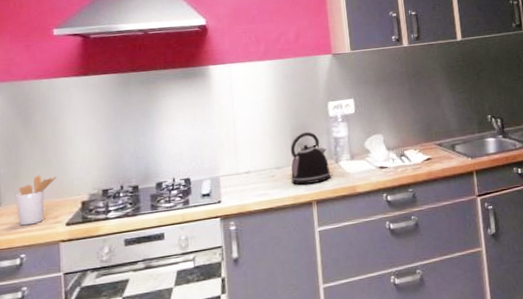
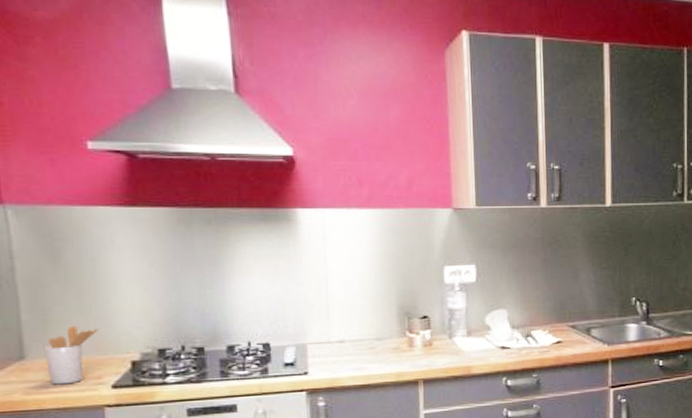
kettle: present [290,132,331,185] -> none [393,300,443,360]

